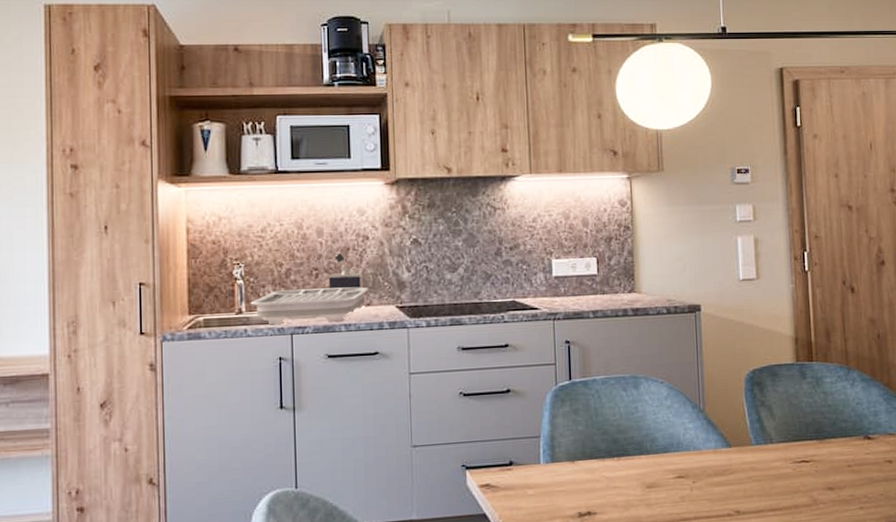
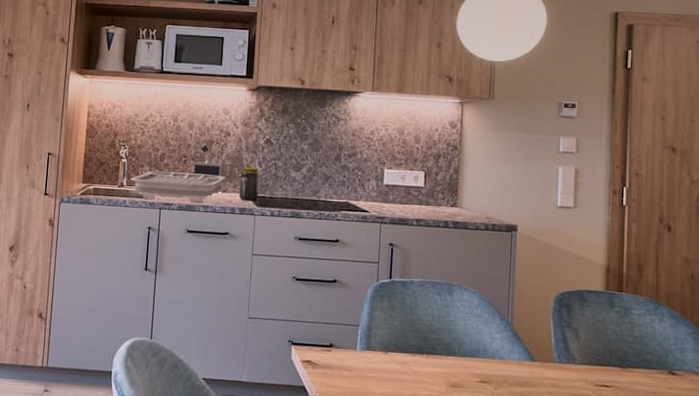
jar: none [385,273,410,312] -> present [238,166,260,201]

